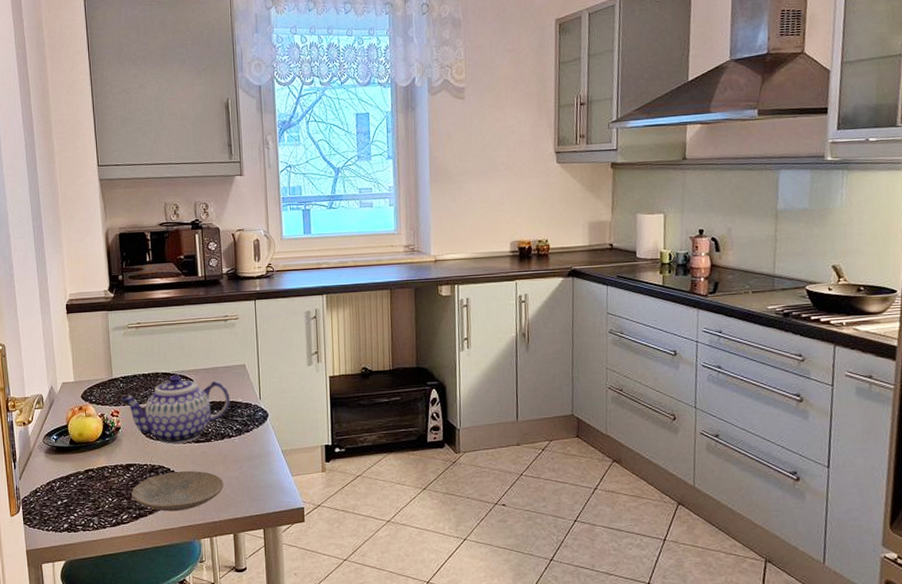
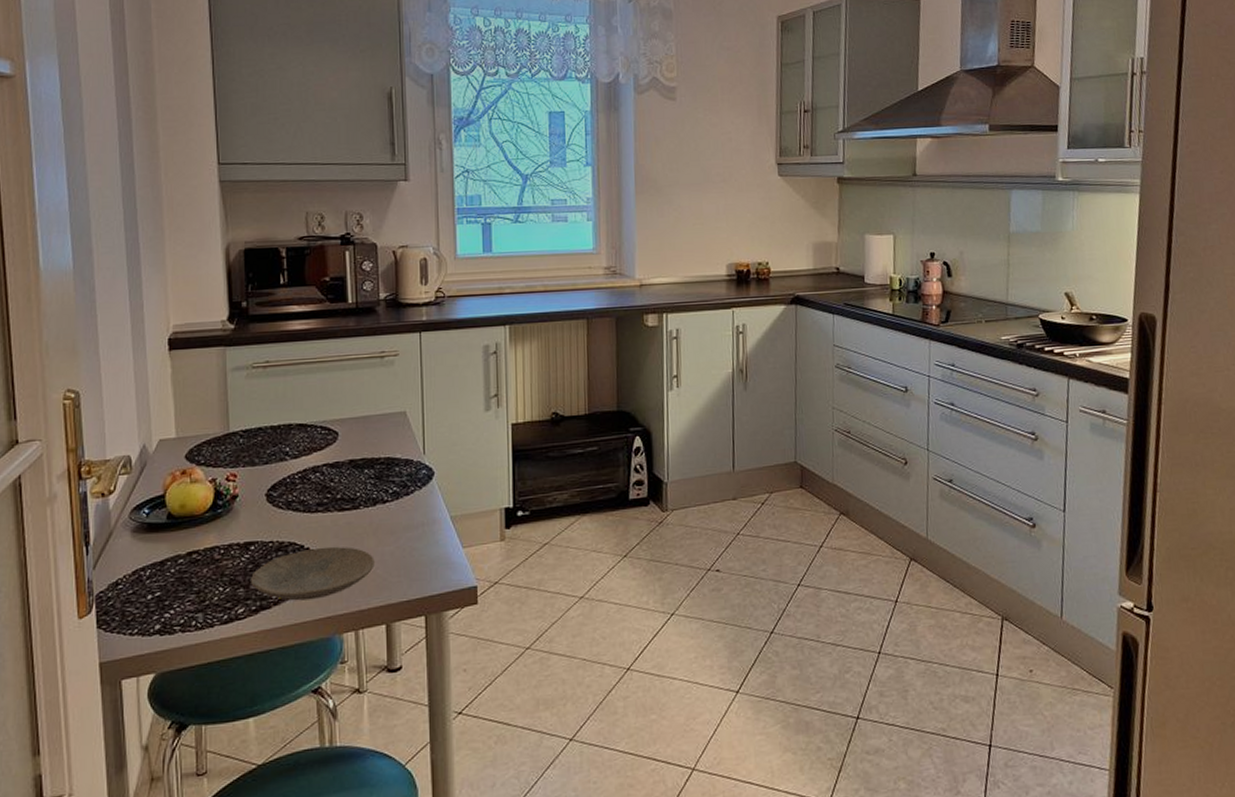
teapot: present [121,374,230,445] -> none [240,425,385,515]

